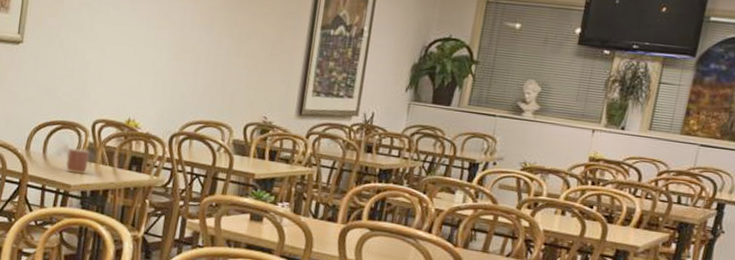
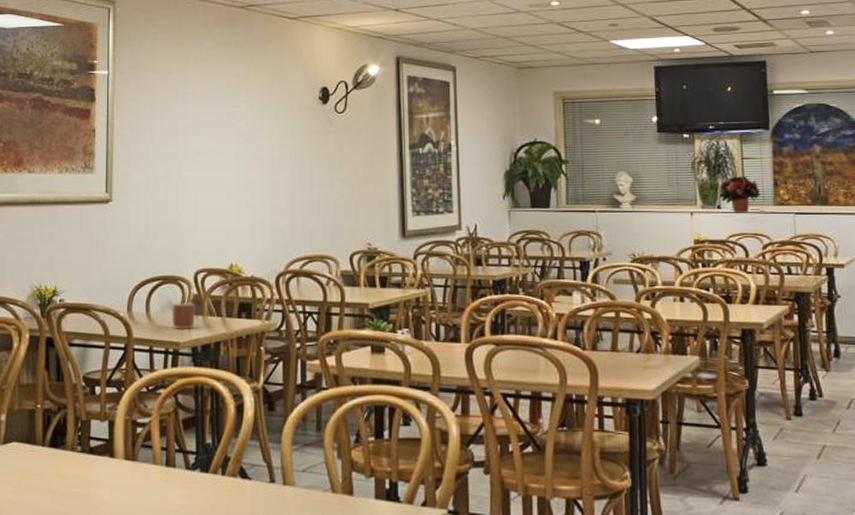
bouquet: none [625,98,670,138] -> present [718,175,761,213]

